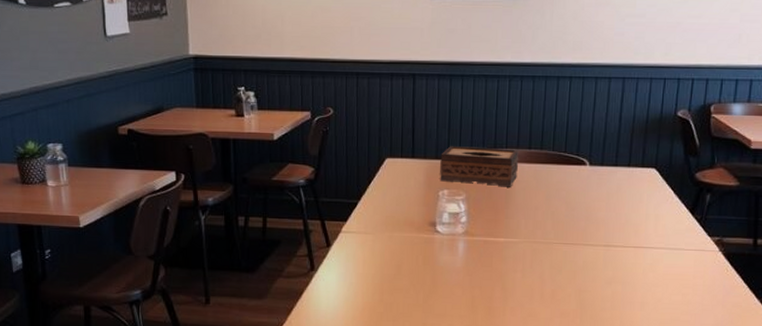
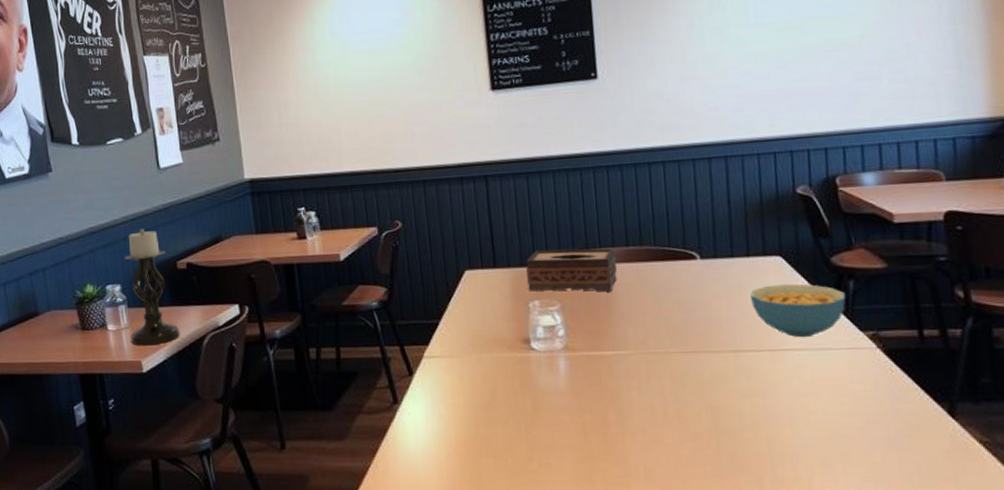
candle holder: none [67,93,118,203] -> present [124,229,180,346]
cereal bowl: none [625,192,702,239] -> present [750,283,846,338]

